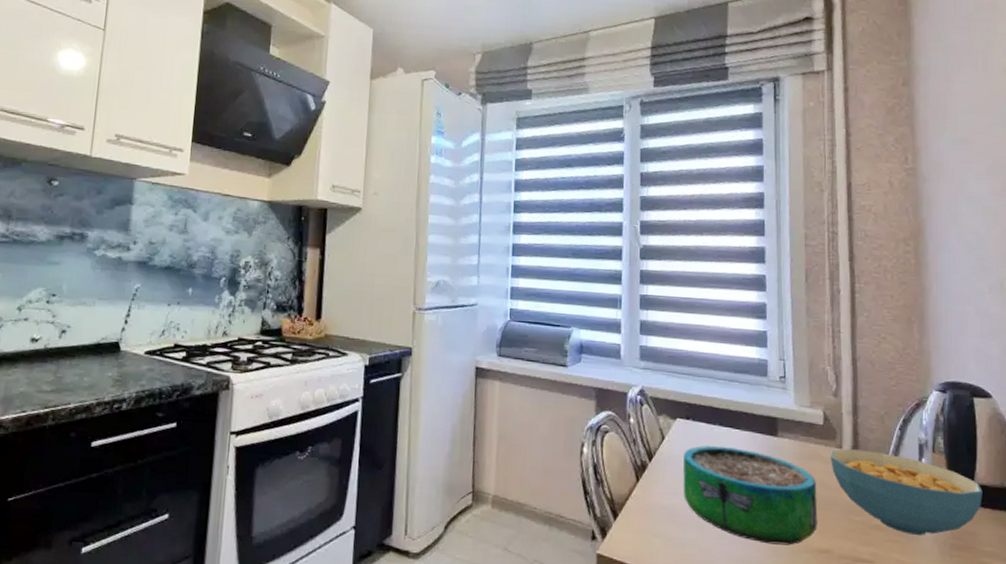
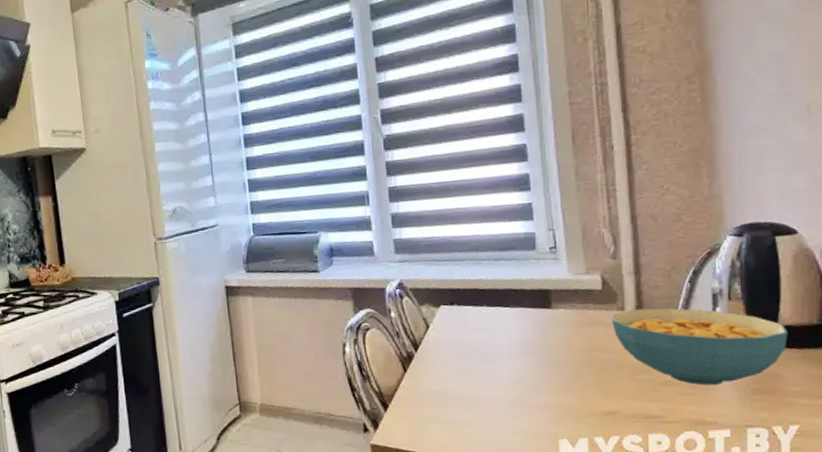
decorative bowl: present [683,445,818,545] -> none [450,326,601,414]

